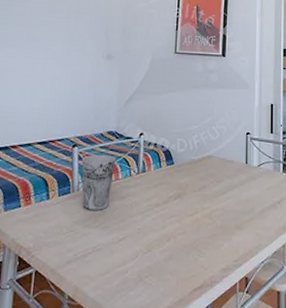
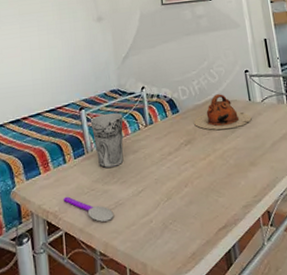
spoon: none [39,234,90,265] -> present [63,196,114,222]
teapot: none [187,152,245,189] -> present [194,94,252,130]

